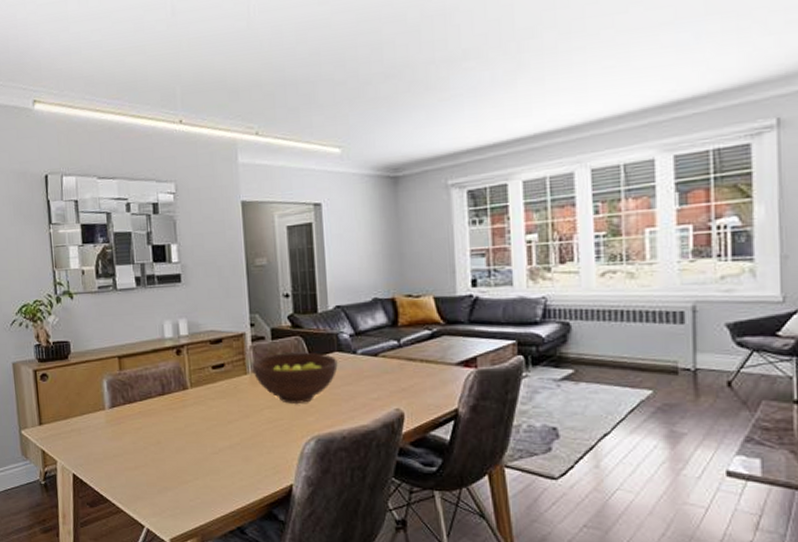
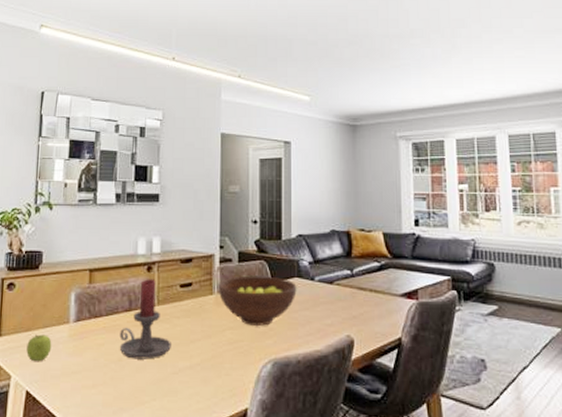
fruit: none [67,421,91,446] -> present [26,334,52,361]
candle holder: none [155,362,209,441] -> present [119,279,171,360]

